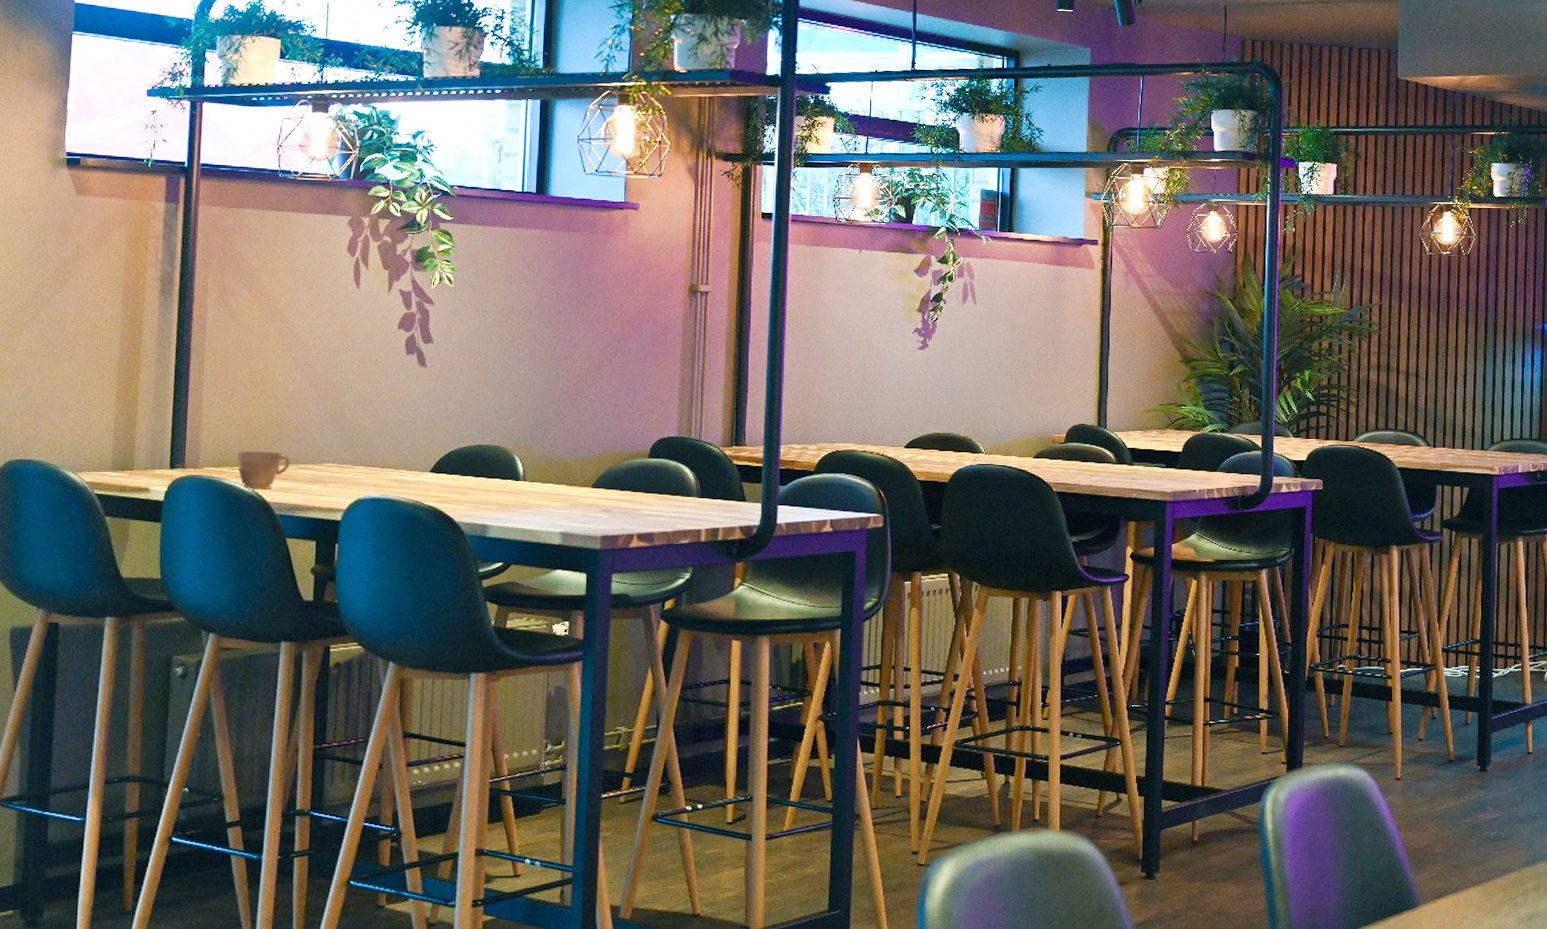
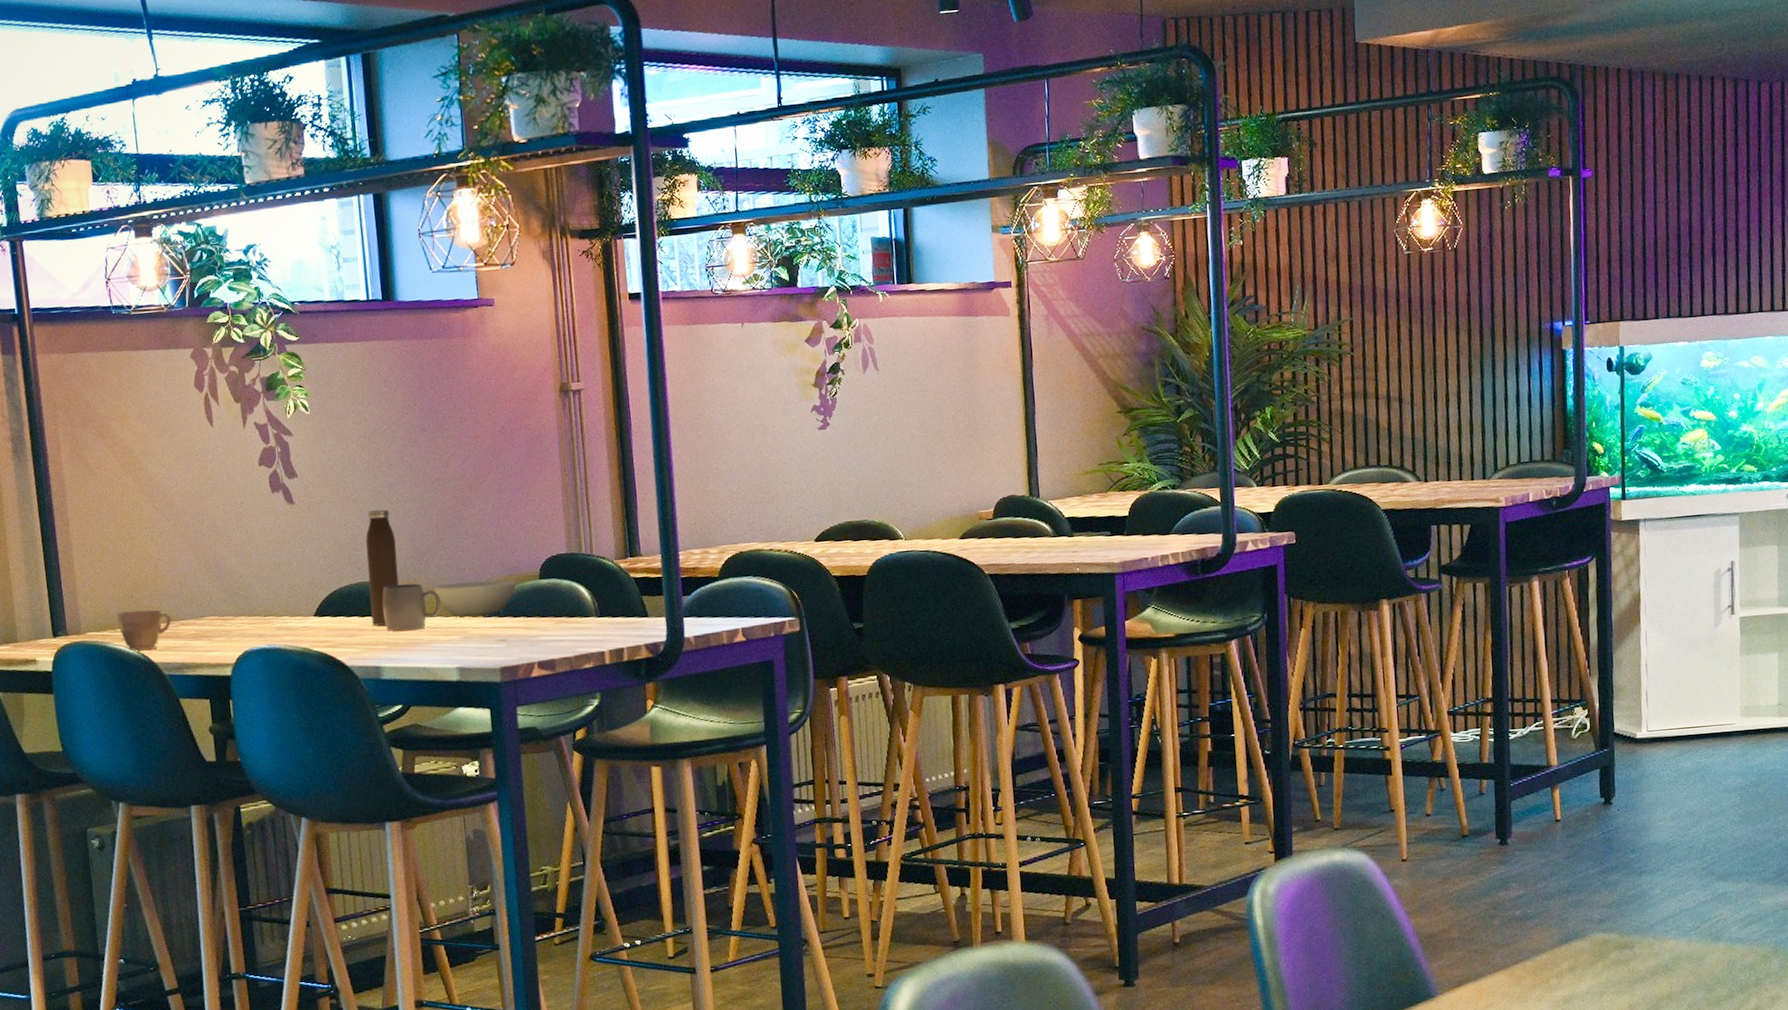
water bottle: none [485,380,518,487] -> present [365,509,399,626]
mug: none [497,450,553,494] -> present [382,583,441,632]
soup bowl: none [547,454,626,487] -> present [433,580,516,618]

